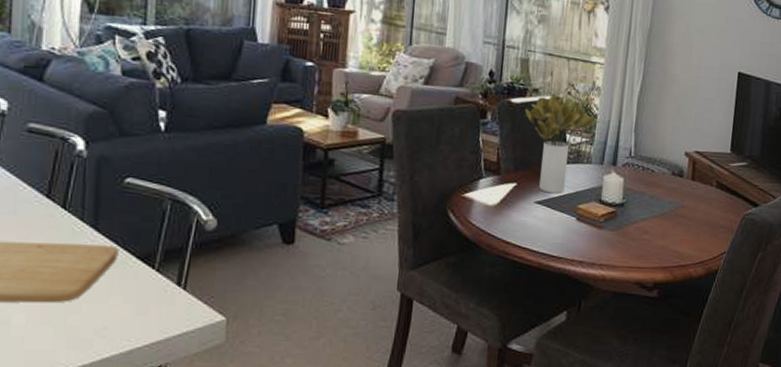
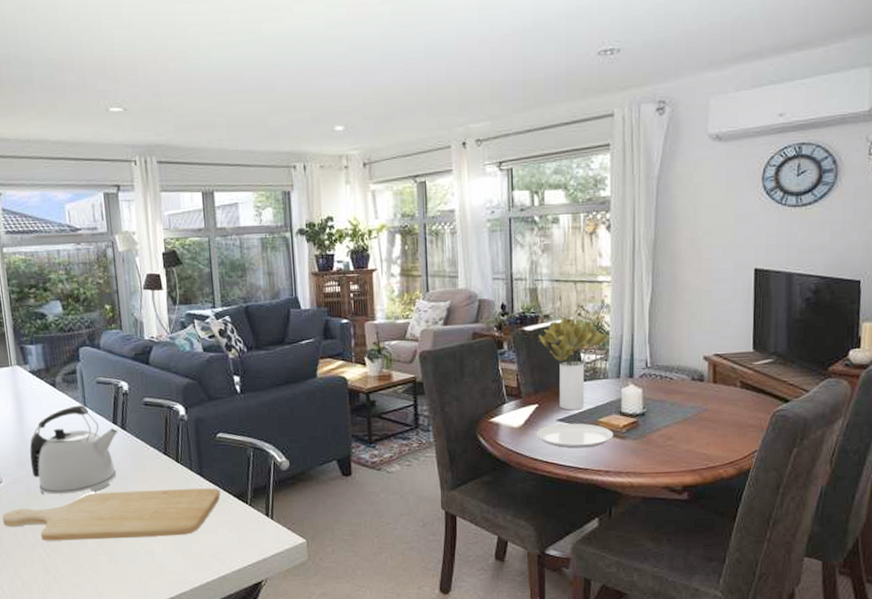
plate: none [511,206,591,235] -> present [536,423,614,449]

